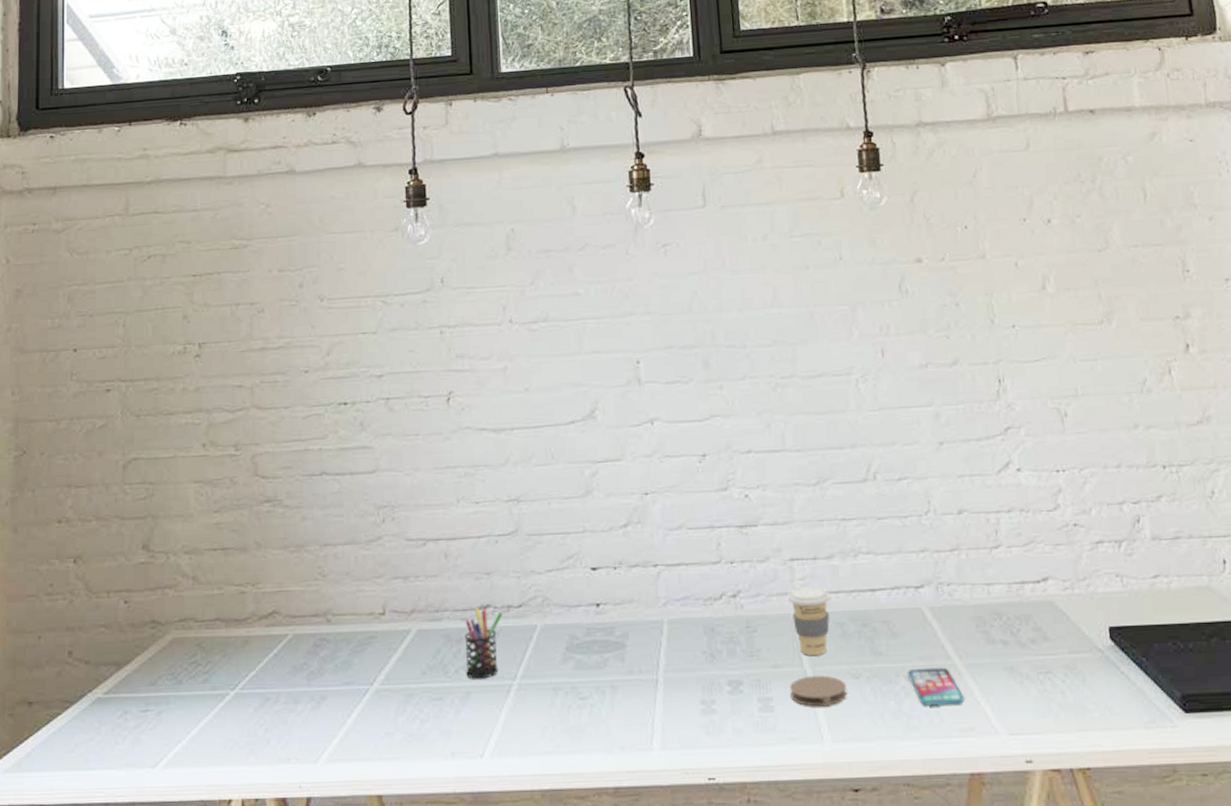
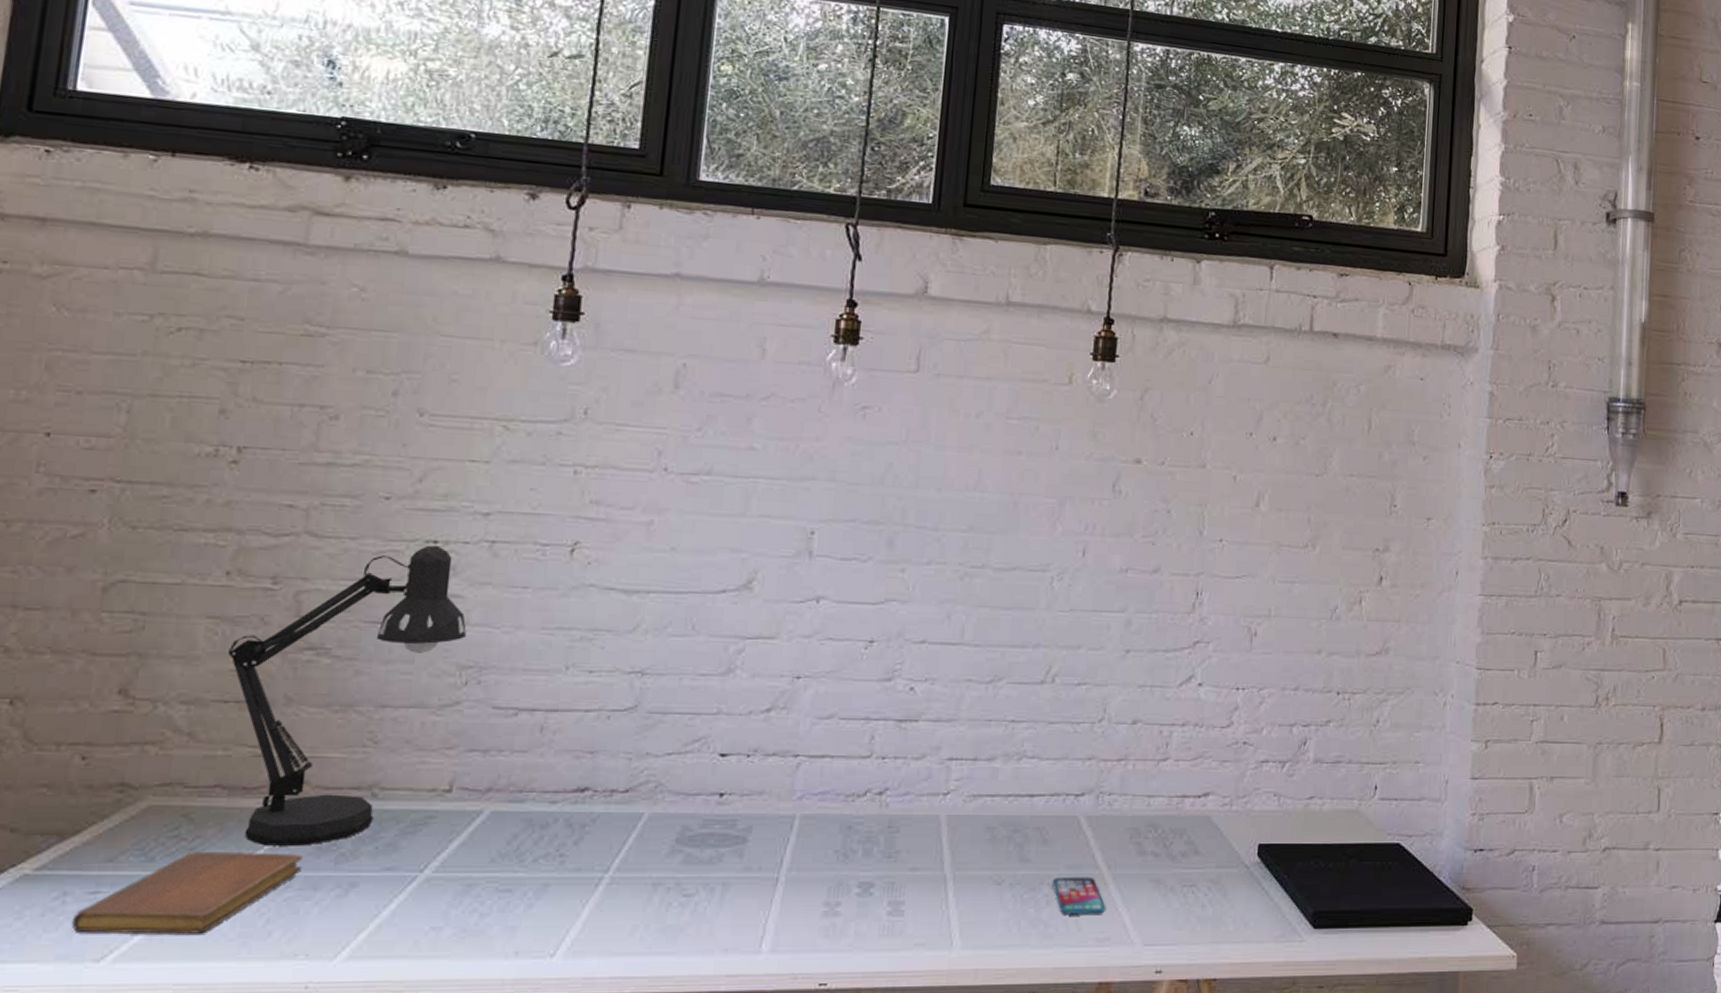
notebook: none [132,673,284,745] -> present [71,851,303,935]
desk lamp: none [212,406,378,667] -> present [228,545,467,846]
pen holder: present [464,606,503,679] -> none [546,788,604,870]
coffee cup: present [788,586,830,655] -> none [939,788,985,859]
coaster: present [790,675,847,707] -> none [925,880,986,913]

